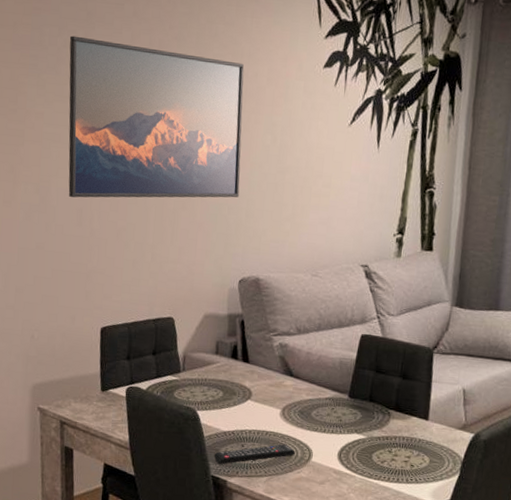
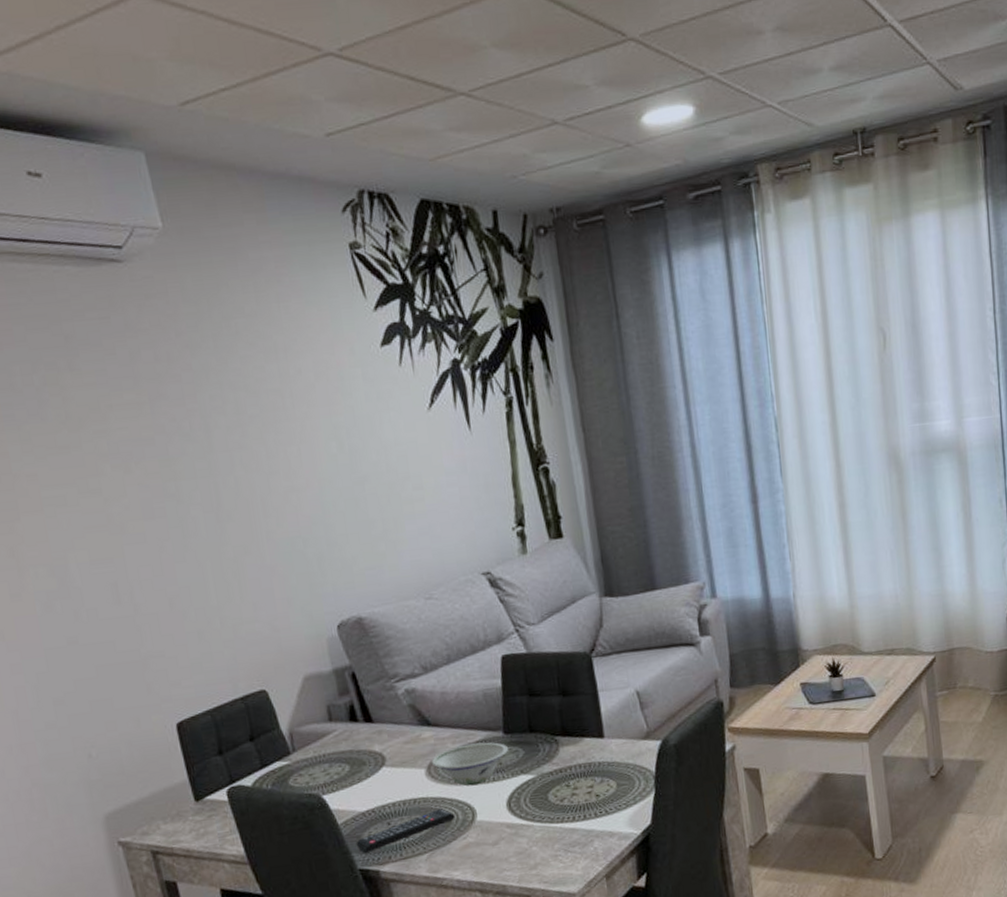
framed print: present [68,35,244,198] -> none [48,360,313,572]
bowl: none [286,398,349,433] -> present [431,742,508,786]

